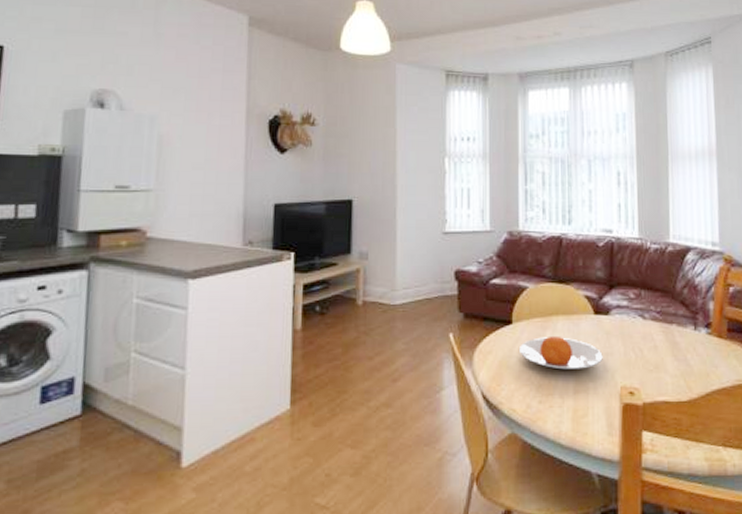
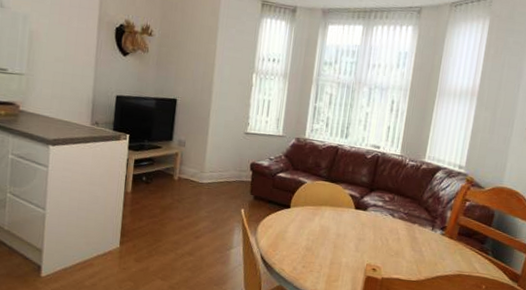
plate: present [520,335,603,370] -> none [293,220,357,248]

